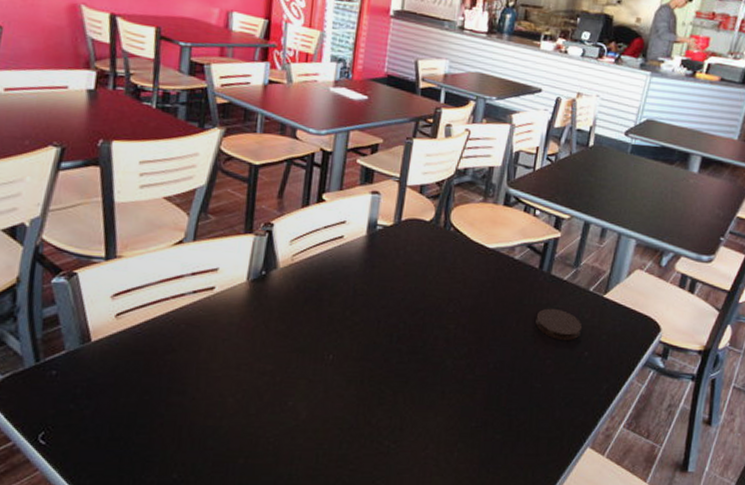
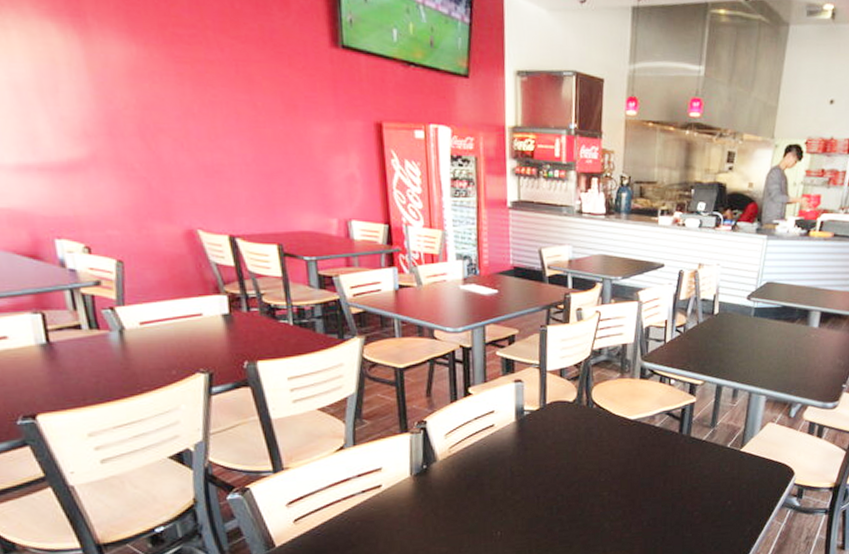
coaster: present [535,308,582,340] -> none [681,466,723,494]

